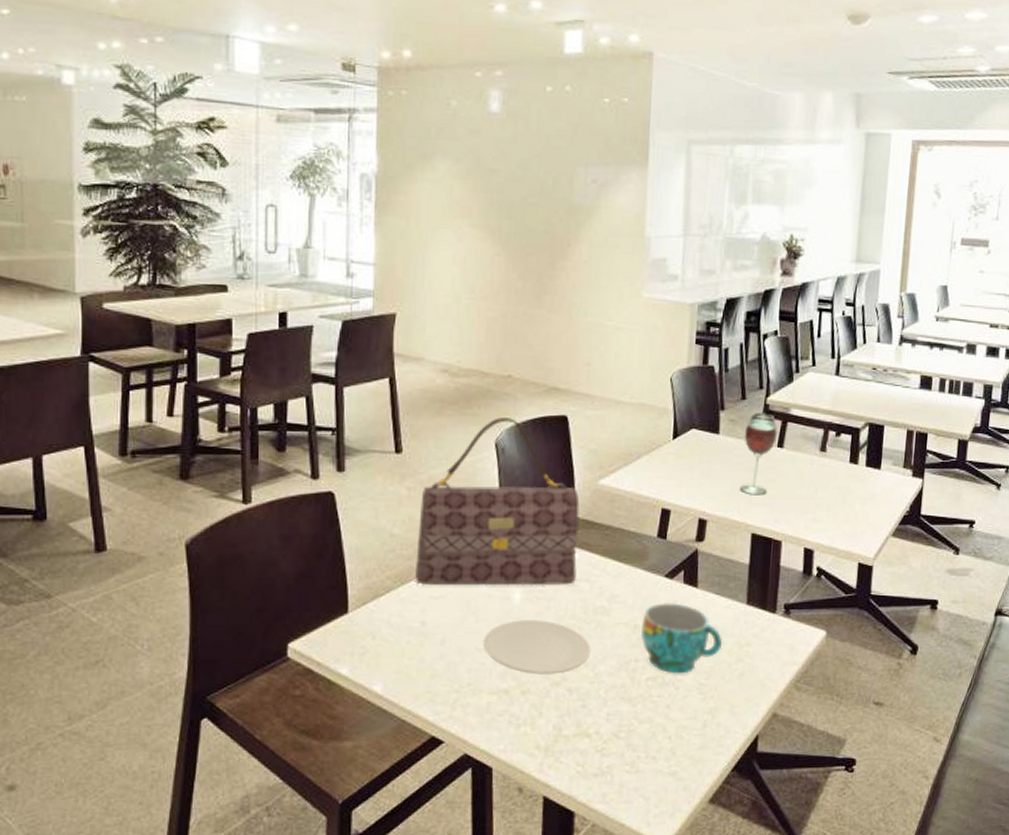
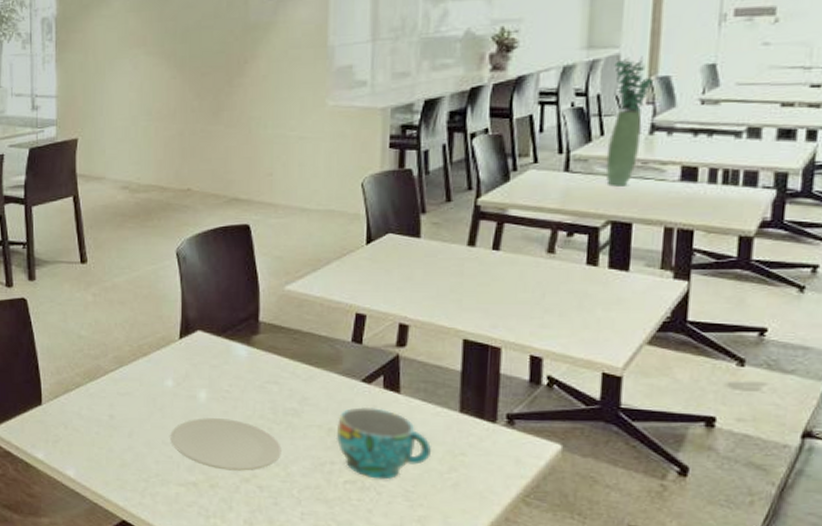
handbag: present [415,417,580,586] -> none [103,228,265,387]
wineglass: present [740,413,778,496] -> none [448,215,492,300]
vase: none [866,271,904,391] -> present [605,55,654,187]

